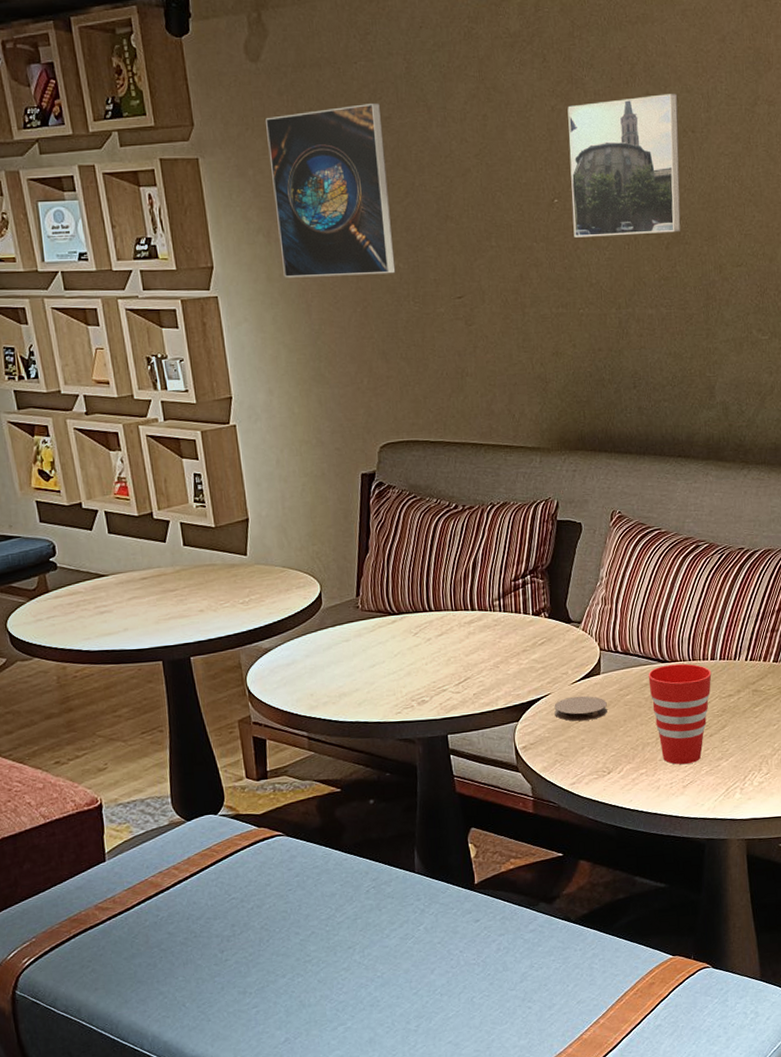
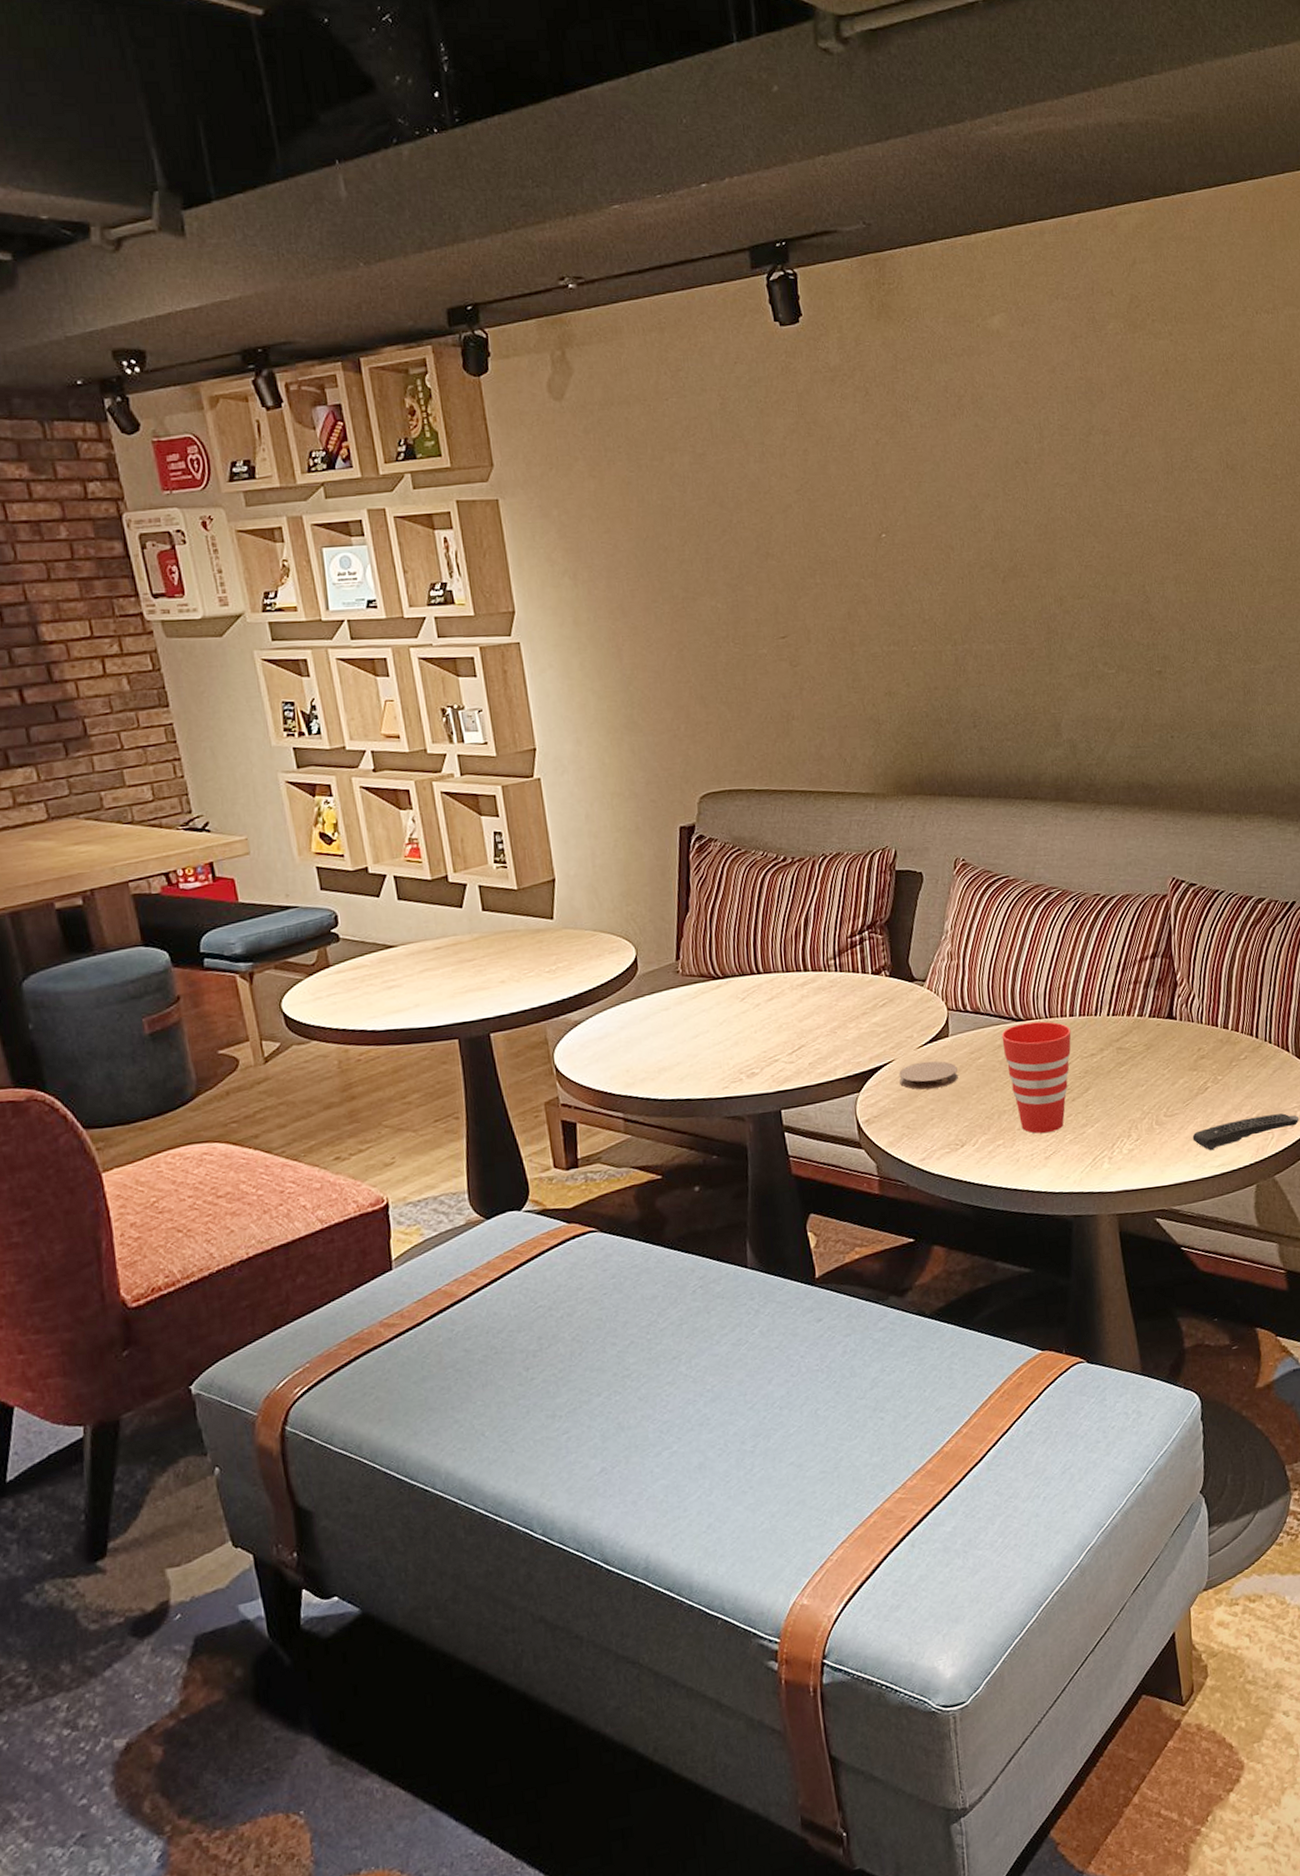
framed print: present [266,102,396,278] -> none [571,439,714,622]
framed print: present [567,94,681,238] -> none [893,425,1017,573]

